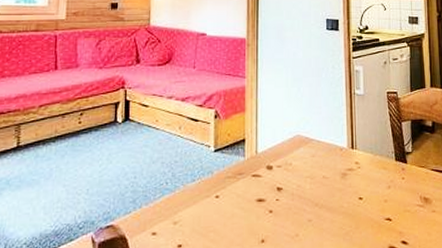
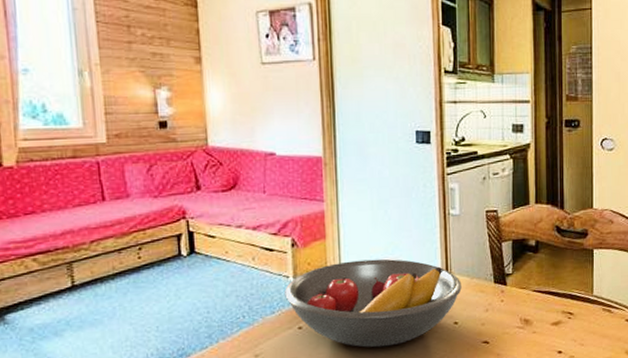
fruit bowl: none [205,133,366,220] -> present [285,259,462,348]

